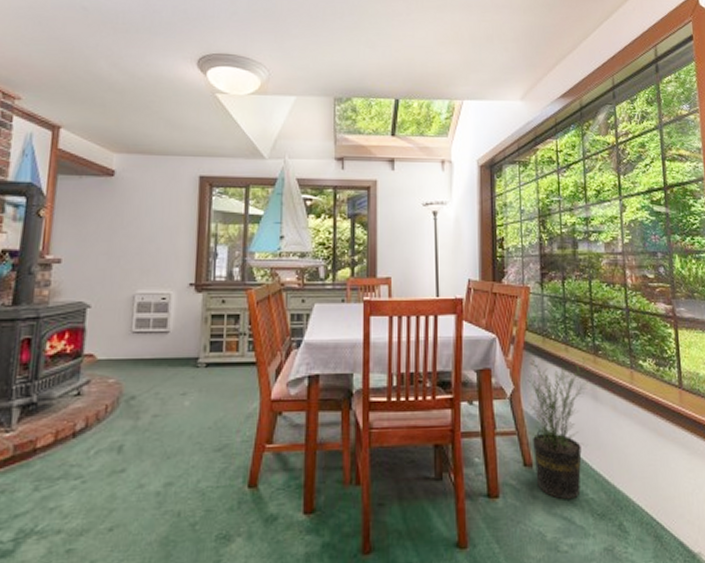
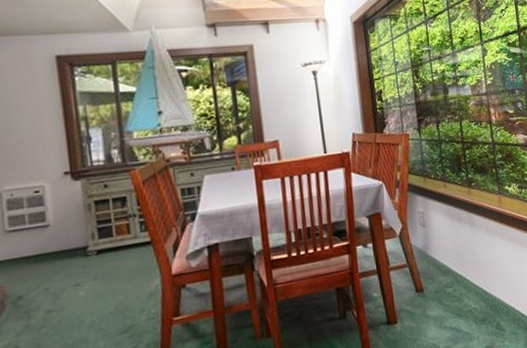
potted plant: present [528,356,590,500] -> none [414,190,465,314]

